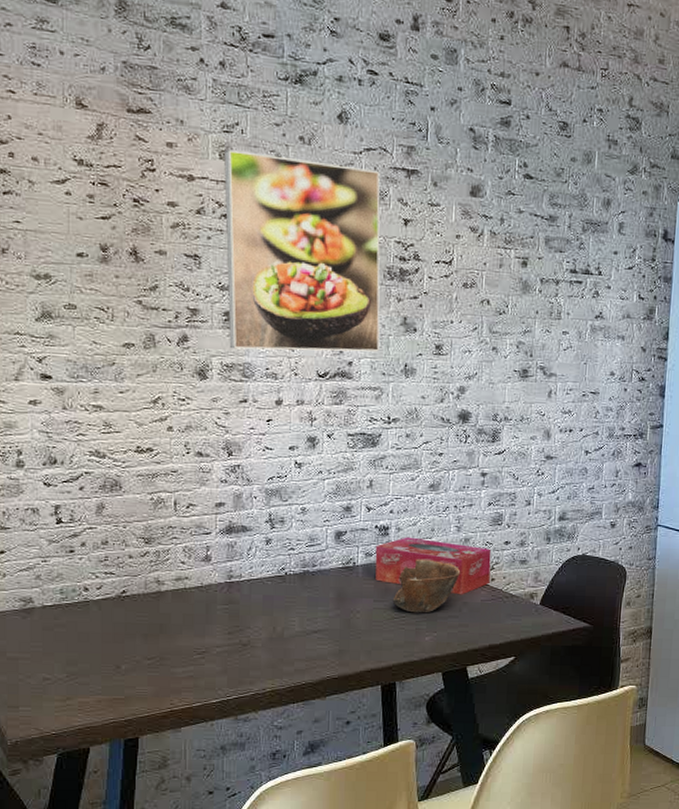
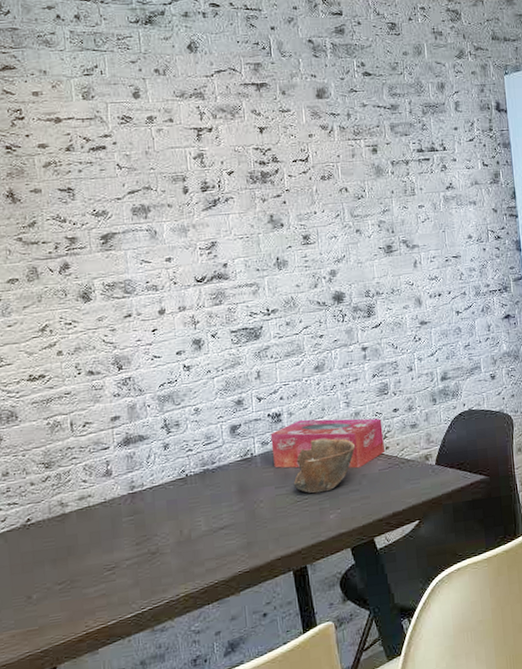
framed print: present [224,149,380,352] -> none [87,88,251,269]

